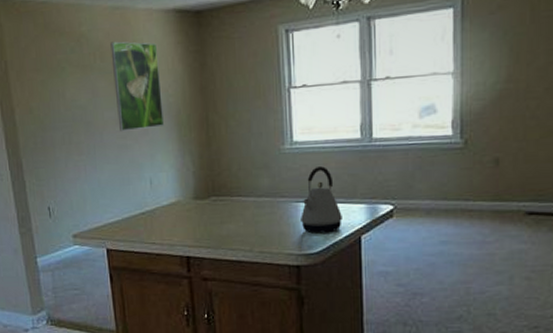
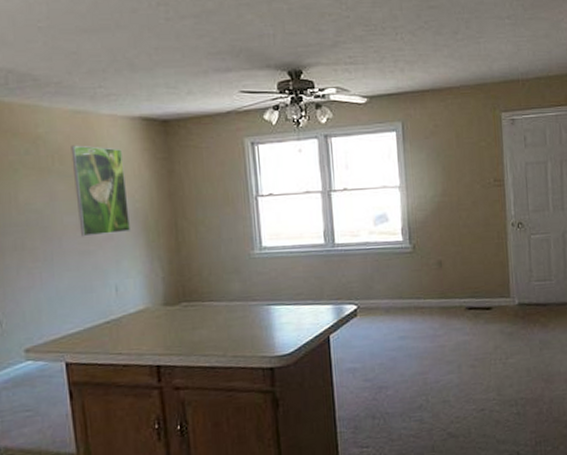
kettle: present [301,166,342,234] -> none [272,270,312,335]

